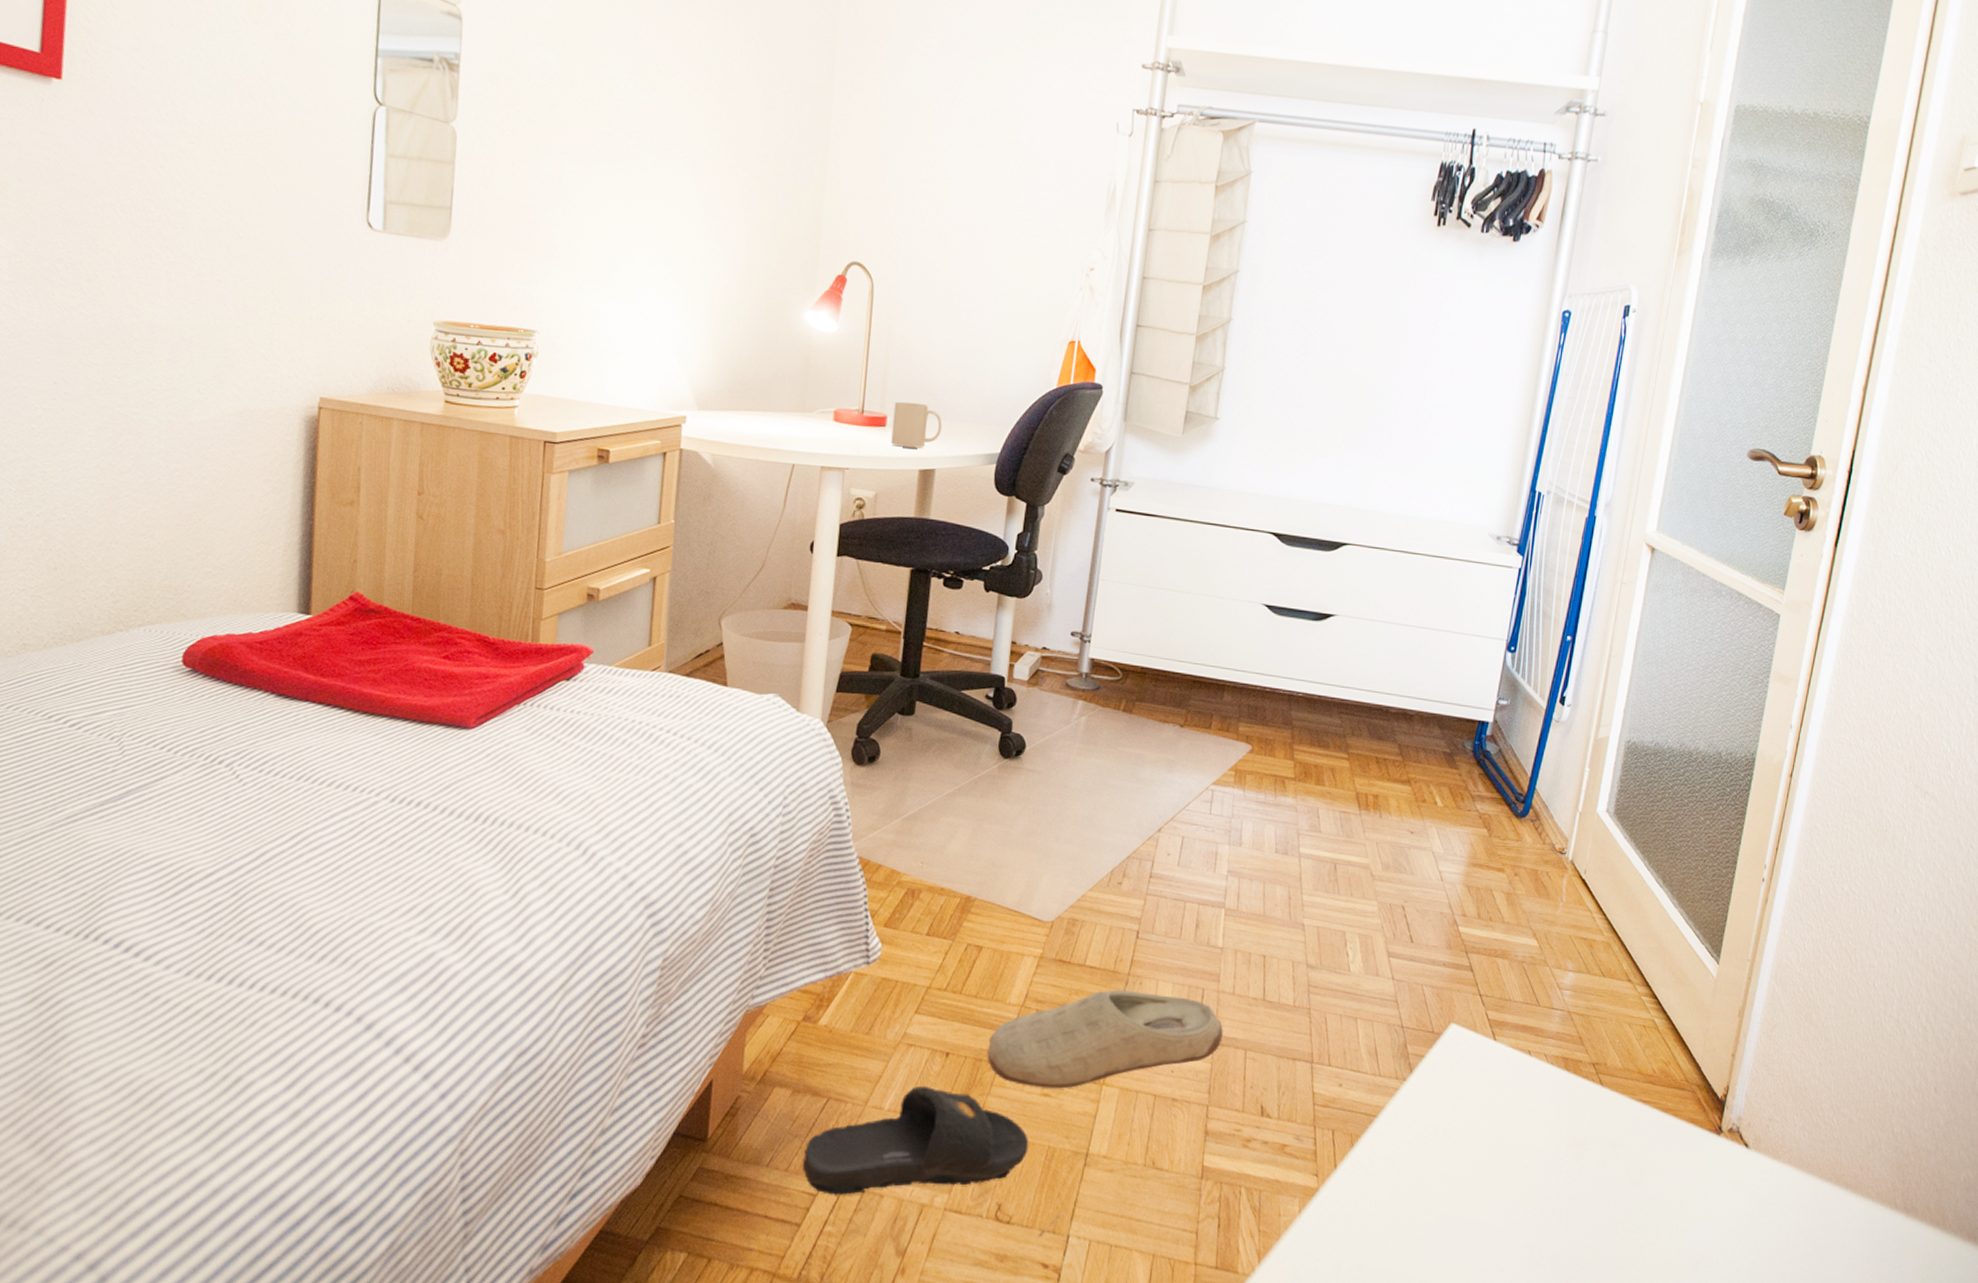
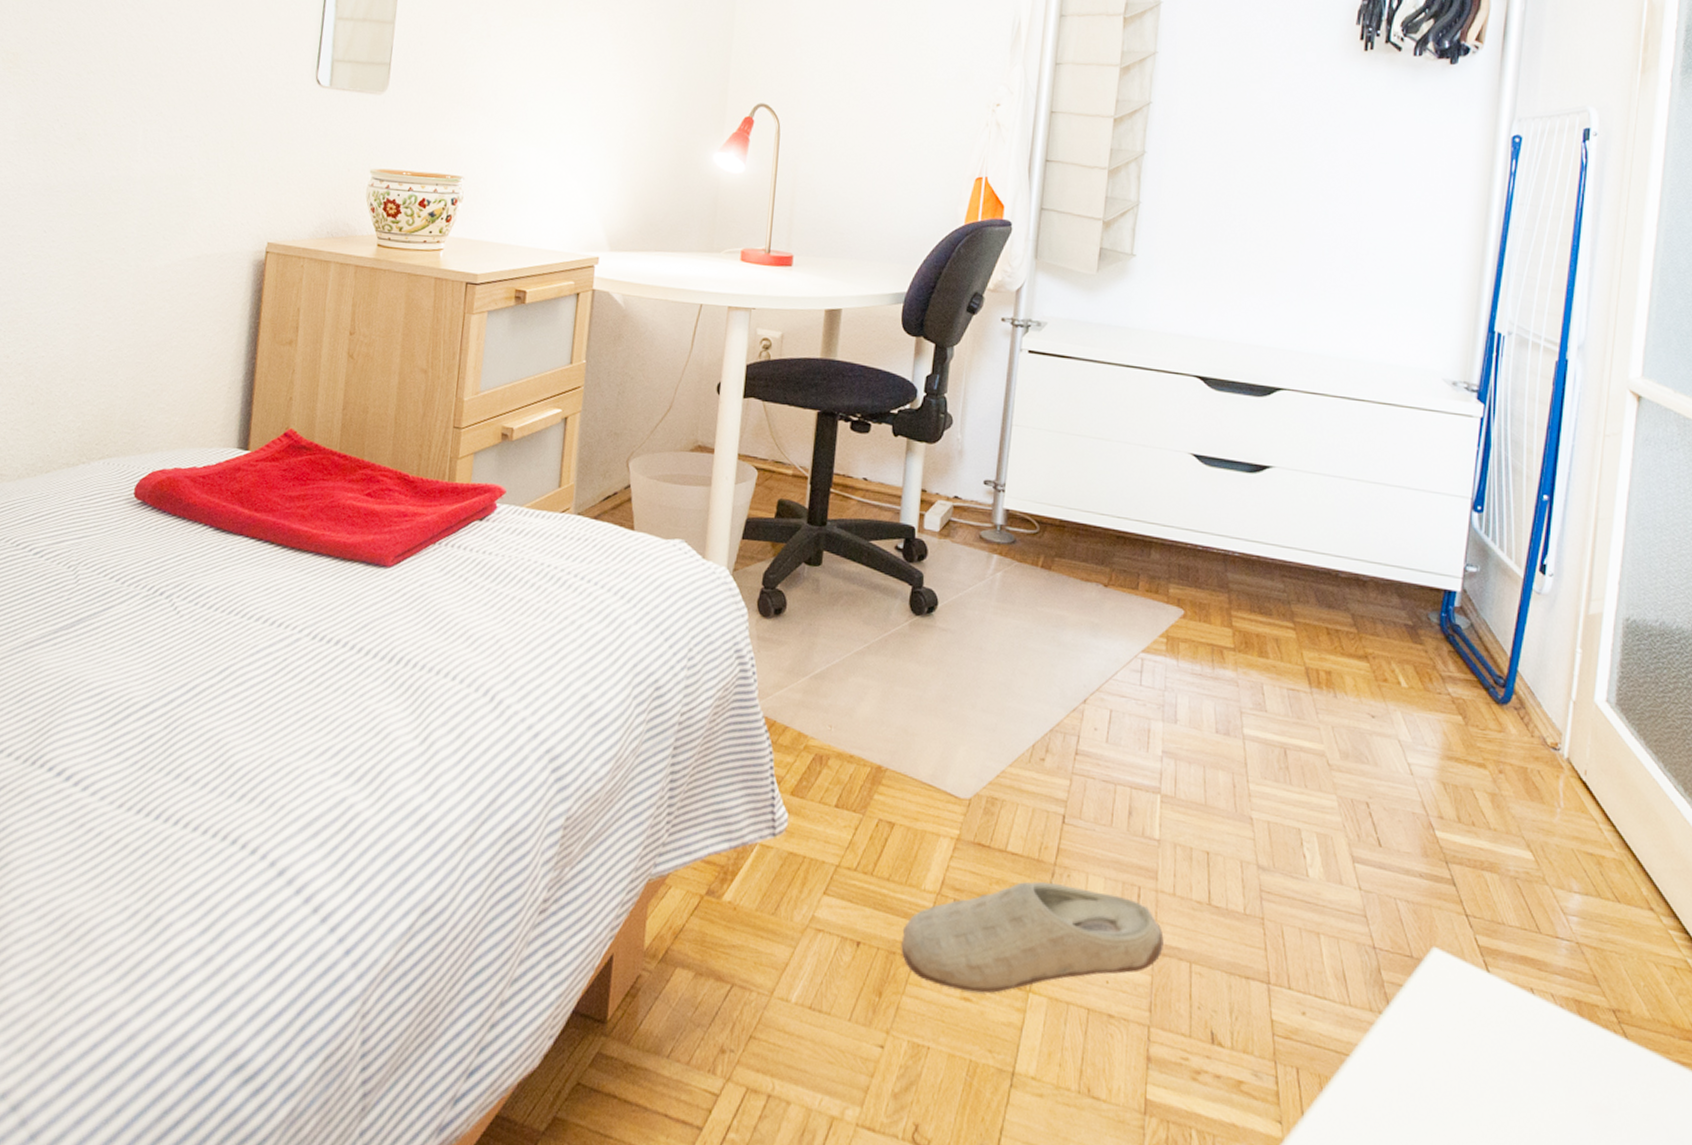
slipper: present [801,1085,1029,1196] -> none [703,977,949,1099]
mug: present [891,401,943,449] -> none [797,240,849,288]

